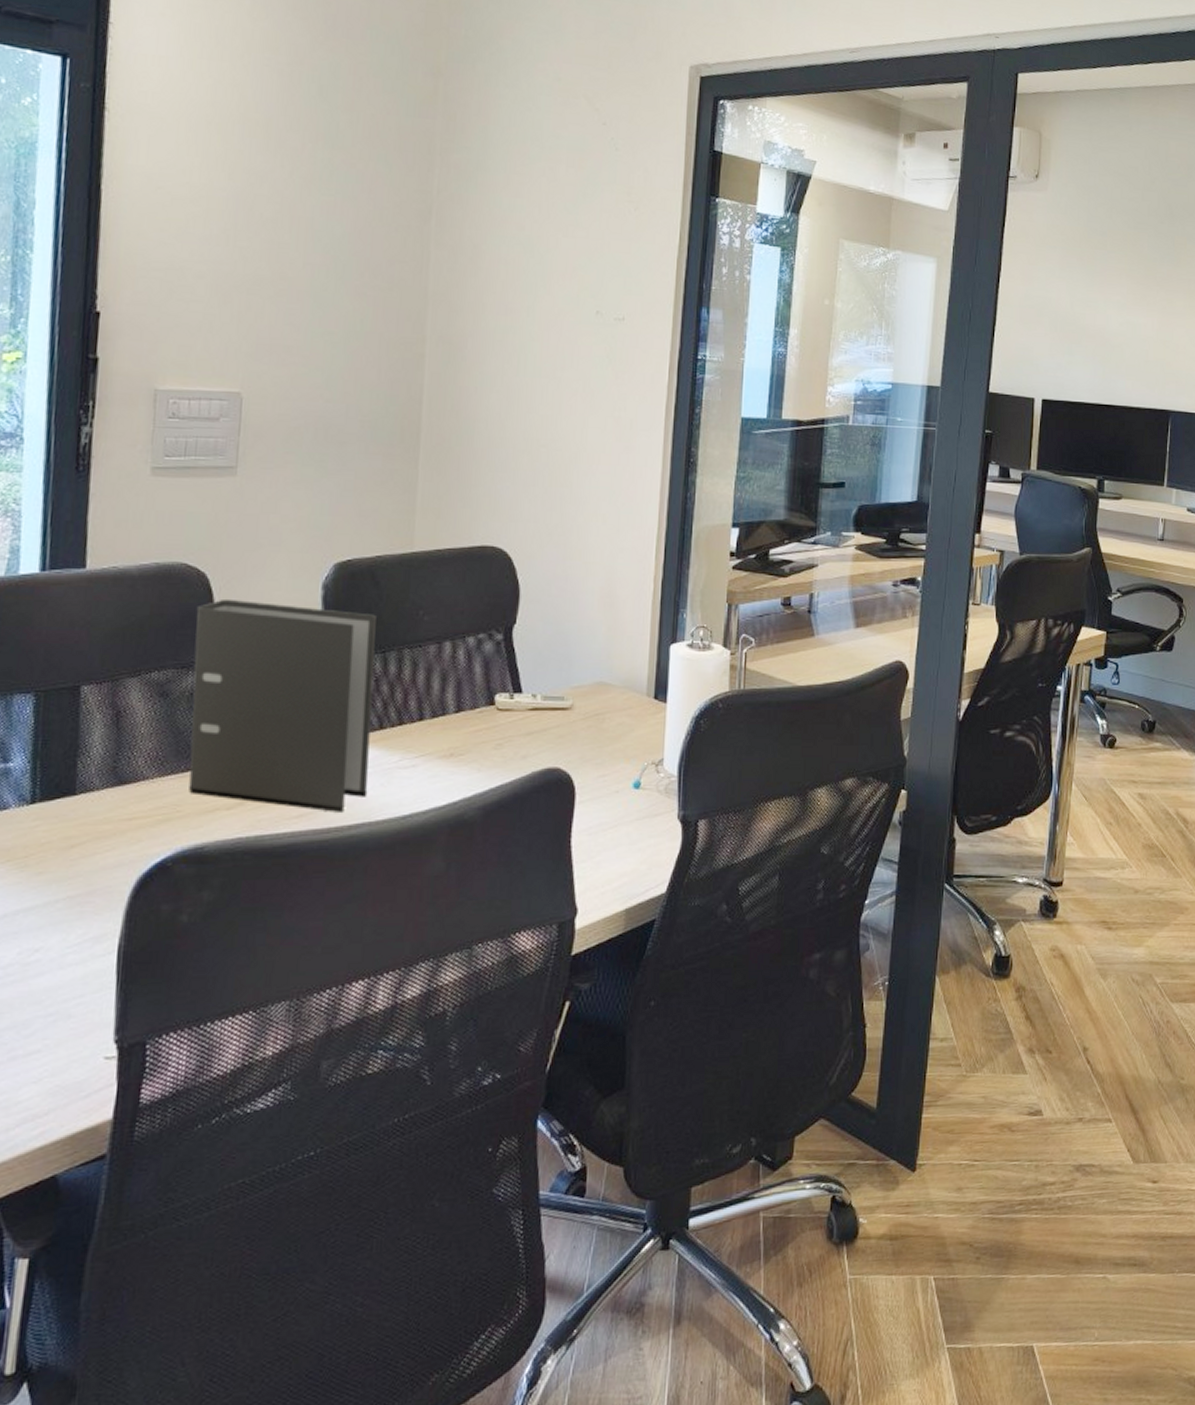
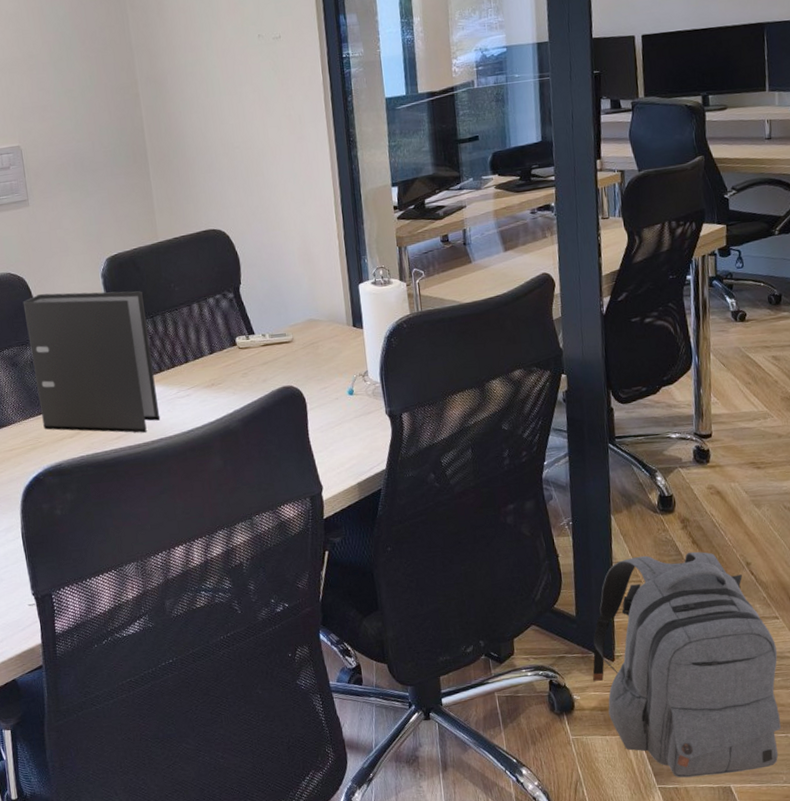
backpack: none [885,1030,1106,1335] -> present [592,551,781,778]

